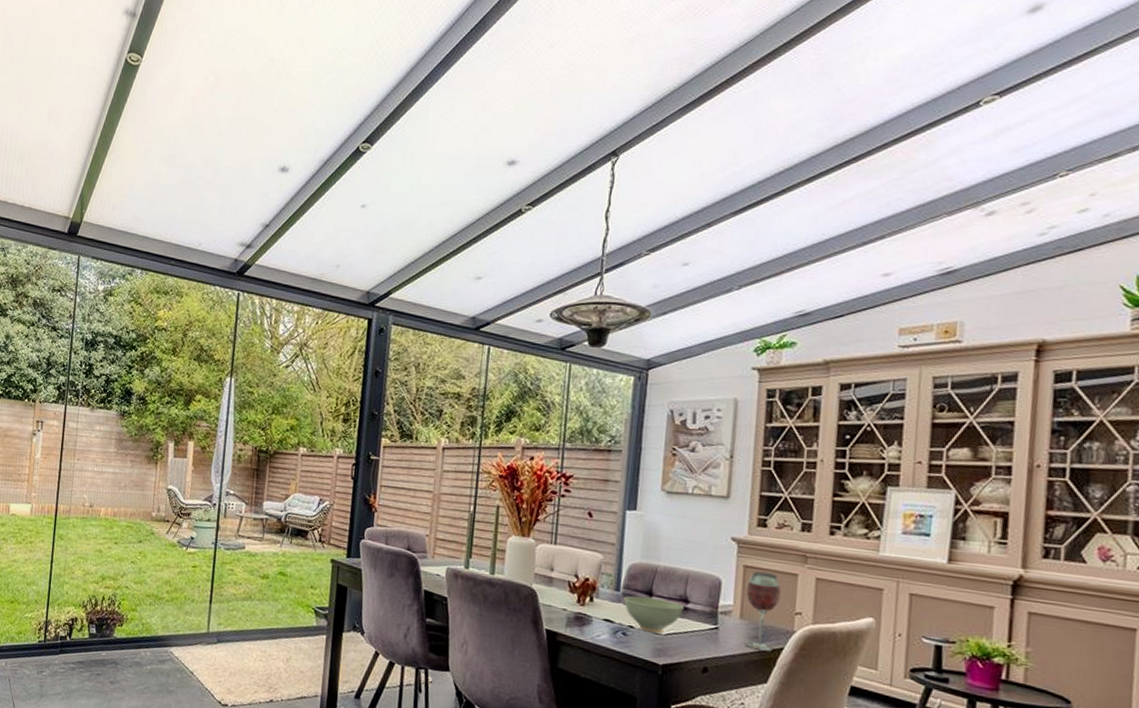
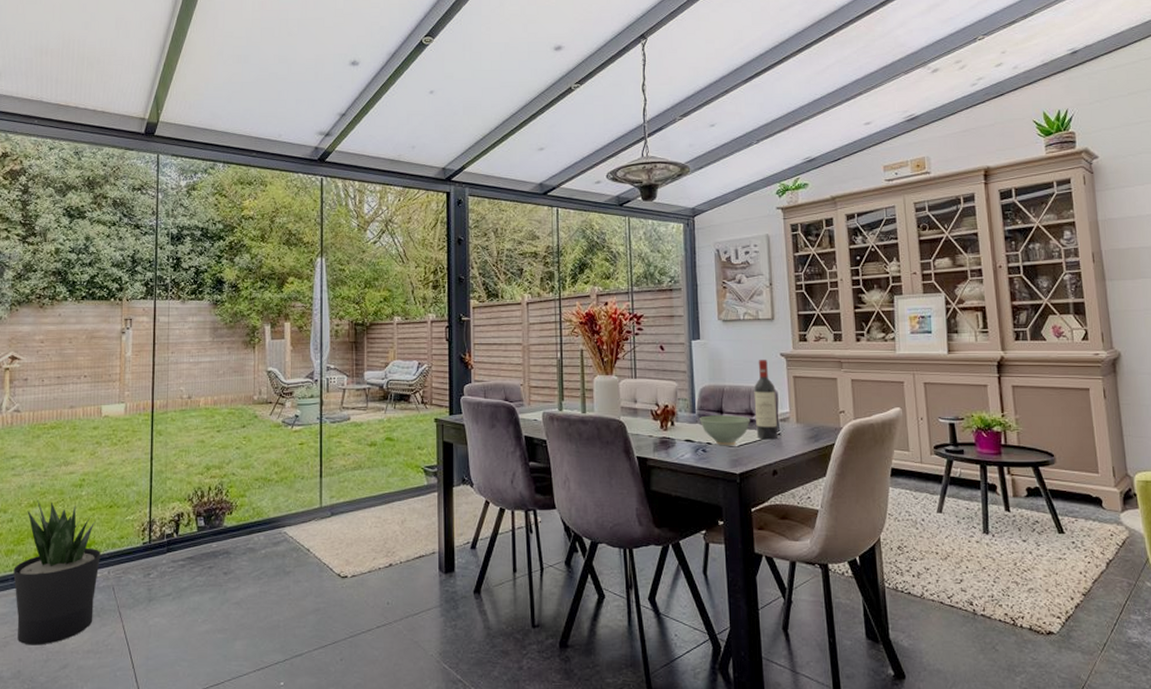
wine bottle: none [689,541,720,634] -> present [754,359,779,440]
wineglass: present [745,571,782,652] -> none [798,380,827,448]

